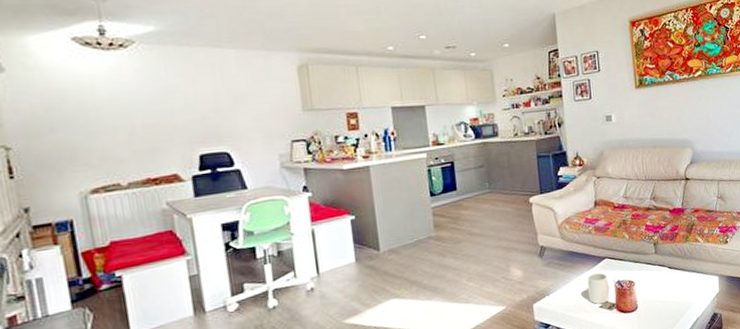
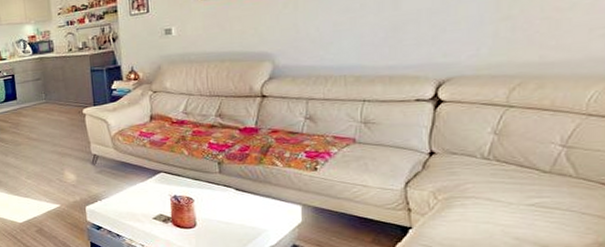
mug: present [587,272,610,305] -> none [140,186,165,216]

